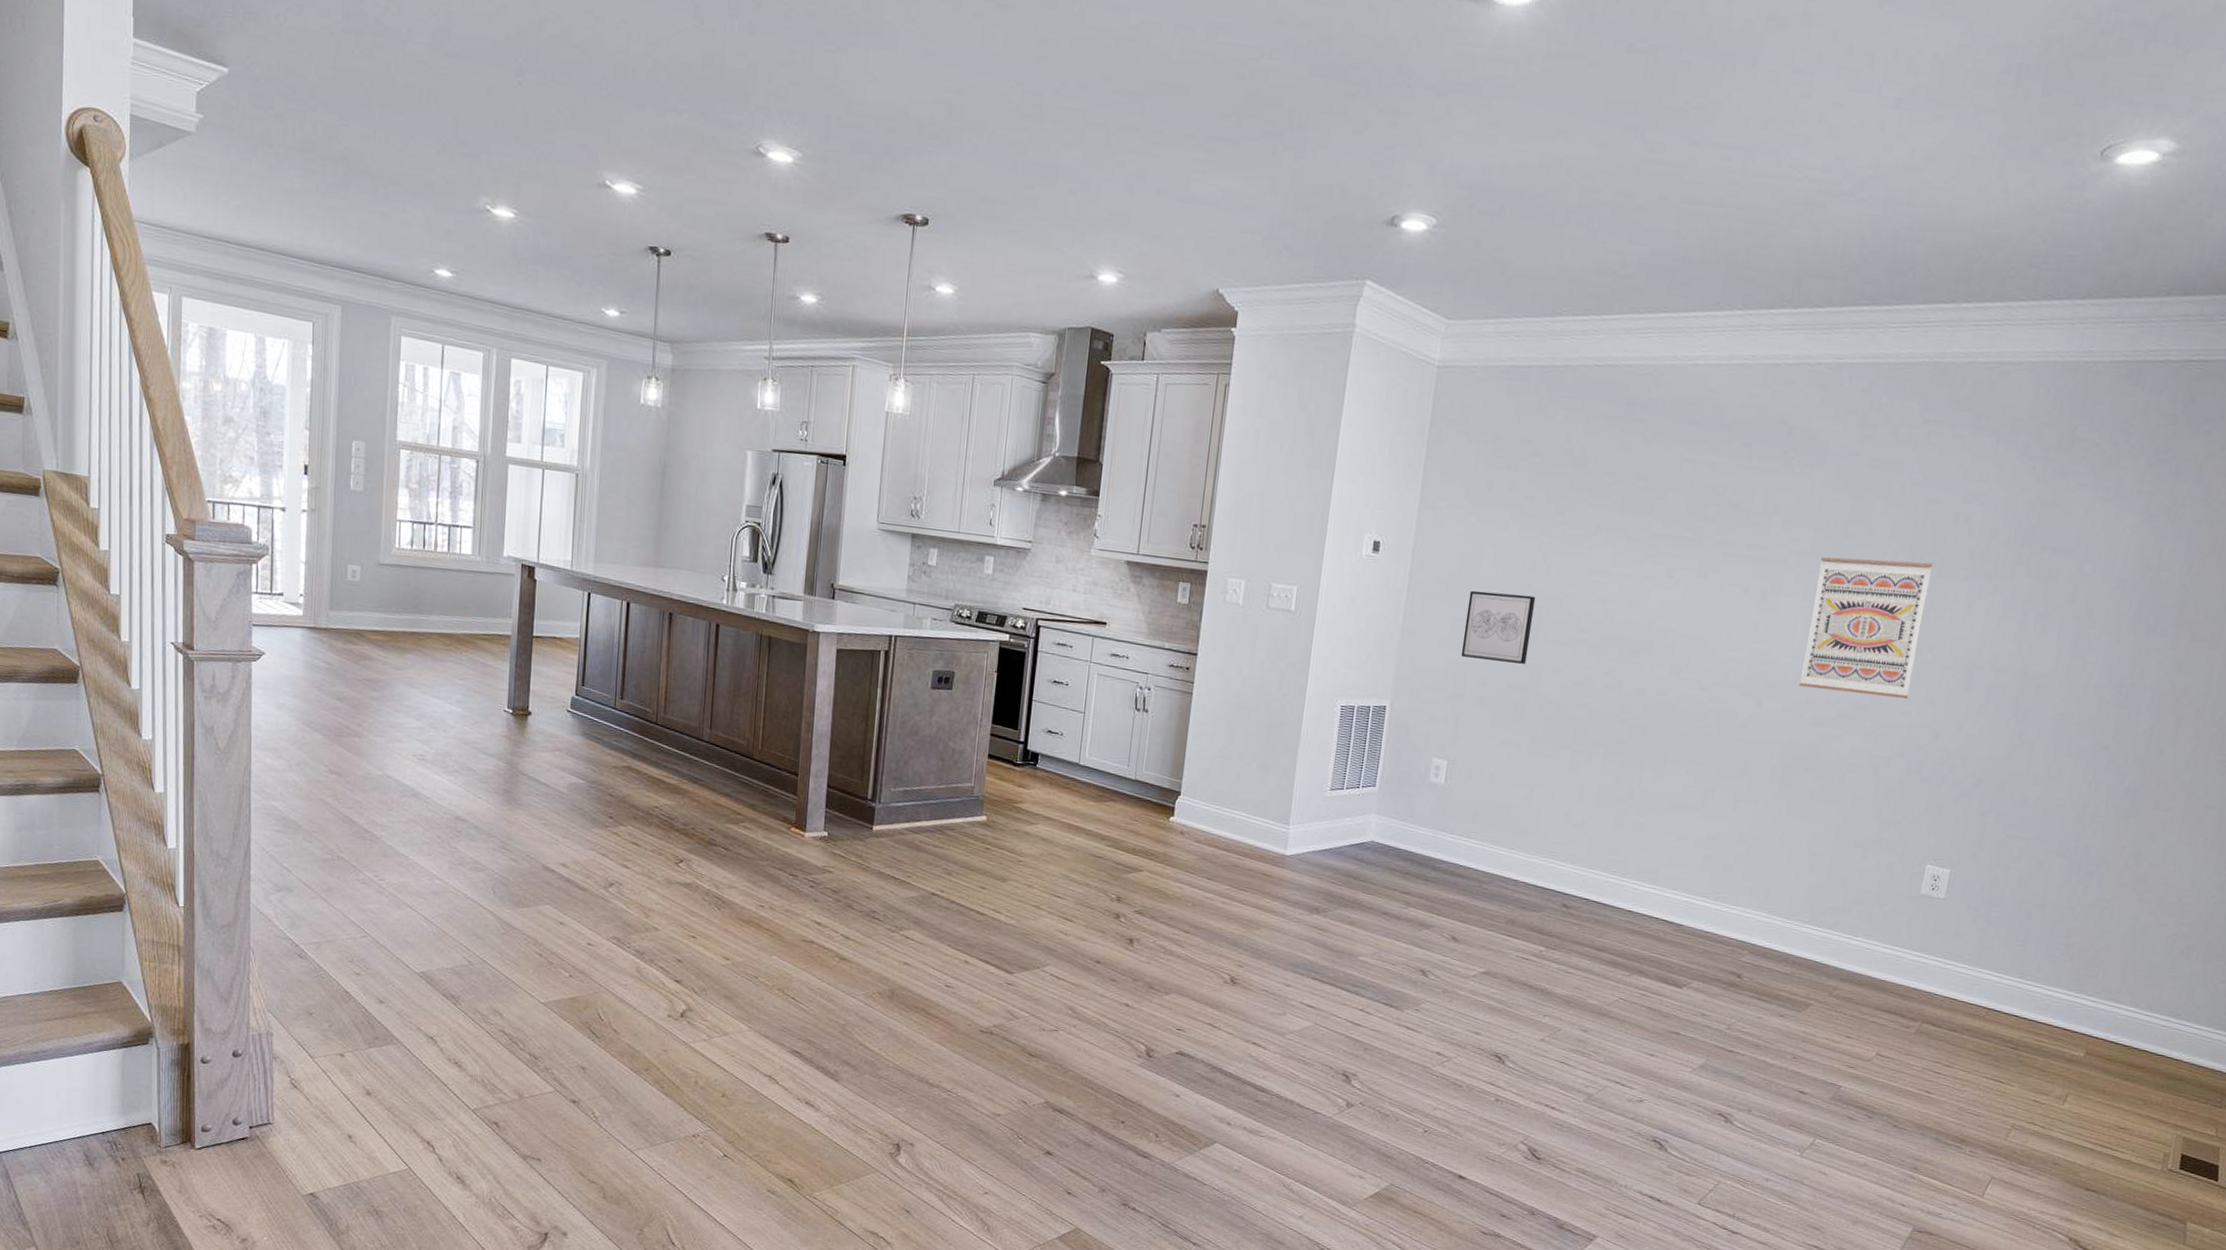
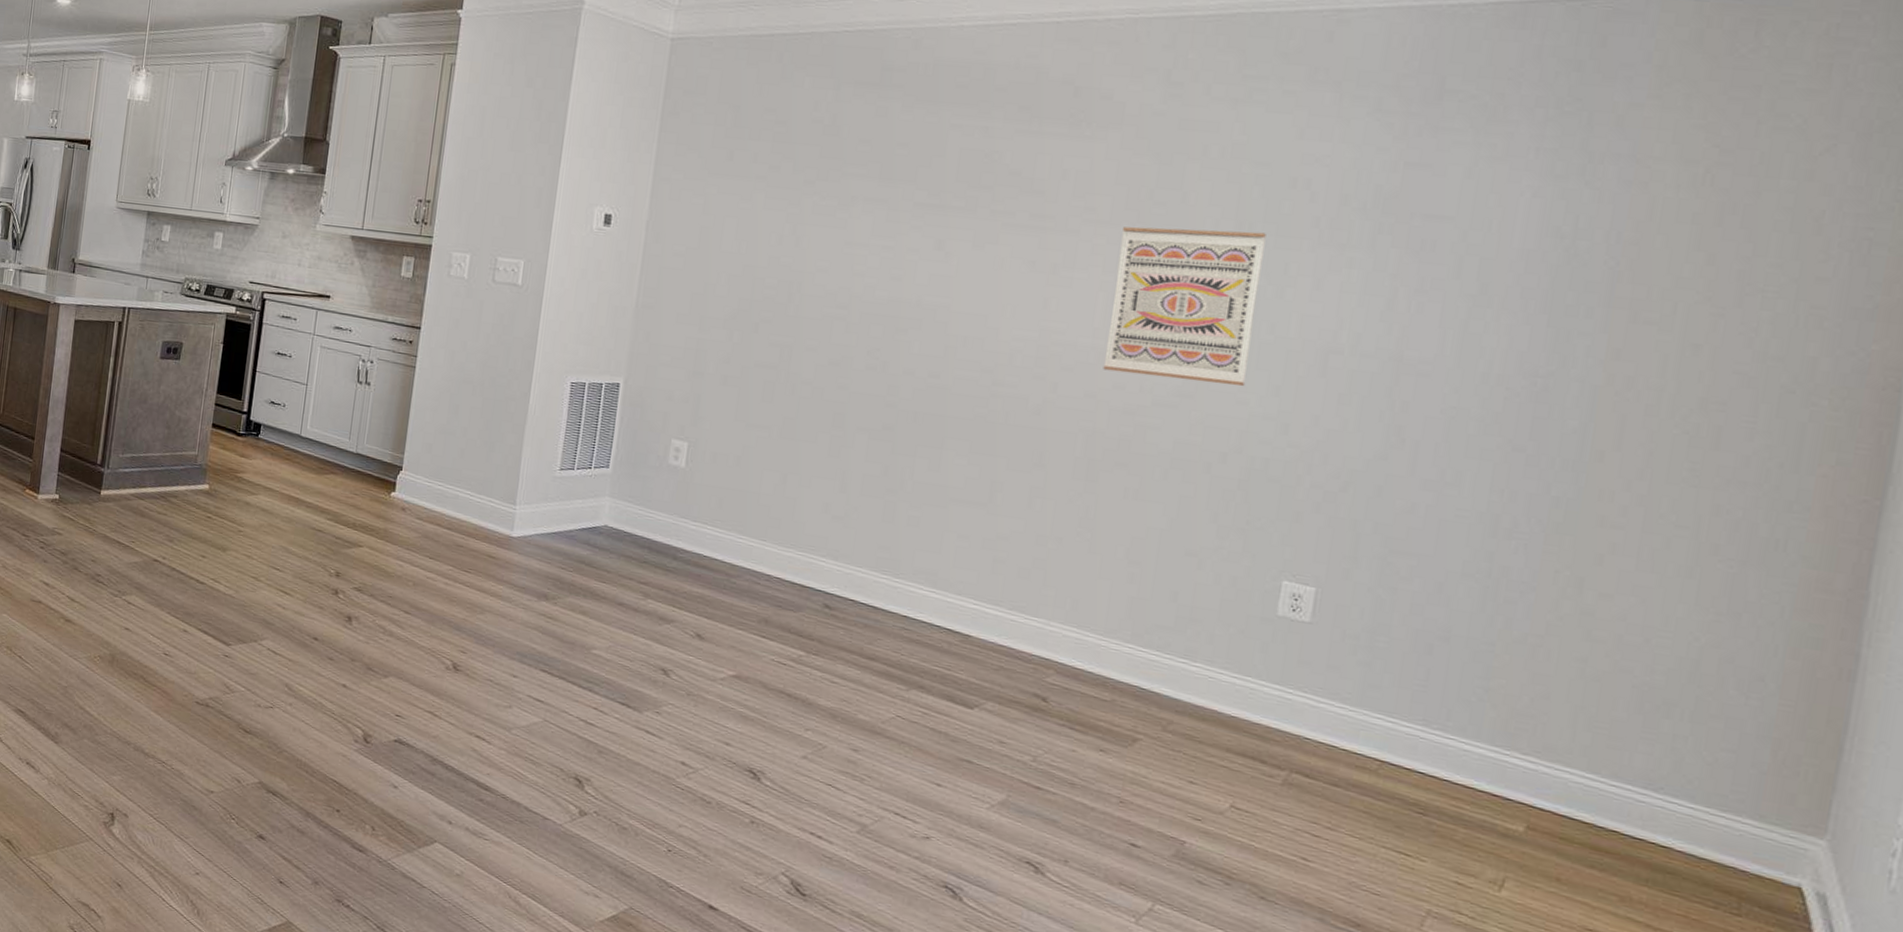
wall art: present [1460,590,1536,664] -> none [701,264,785,342]

